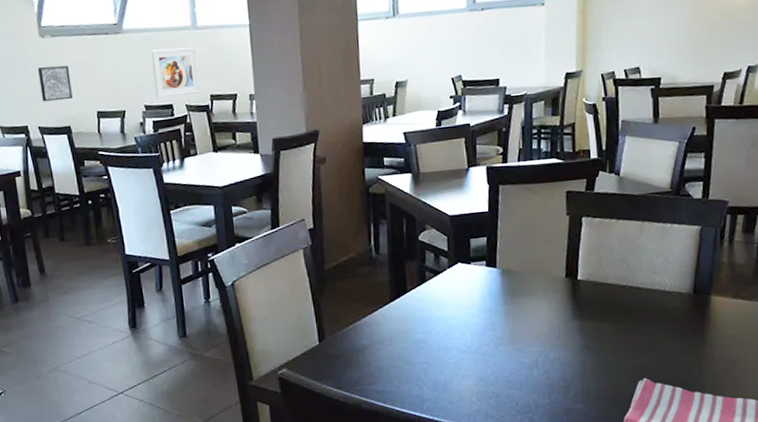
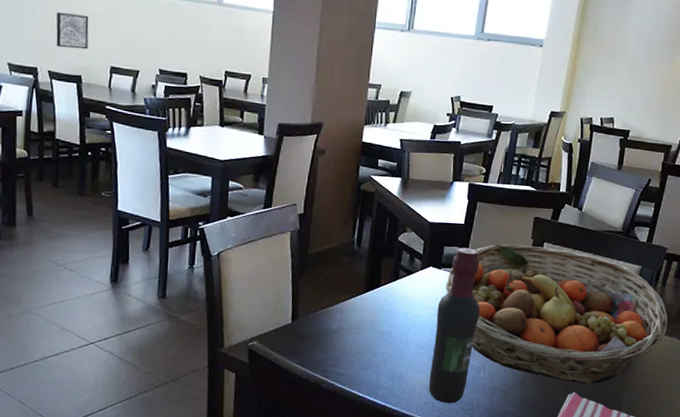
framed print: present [151,47,200,98] -> none [171,17,219,67]
wine bottle: none [473,236,522,409] -> present [428,247,480,403]
fruit basket: none [478,221,744,368] -> present [445,243,668,384]

